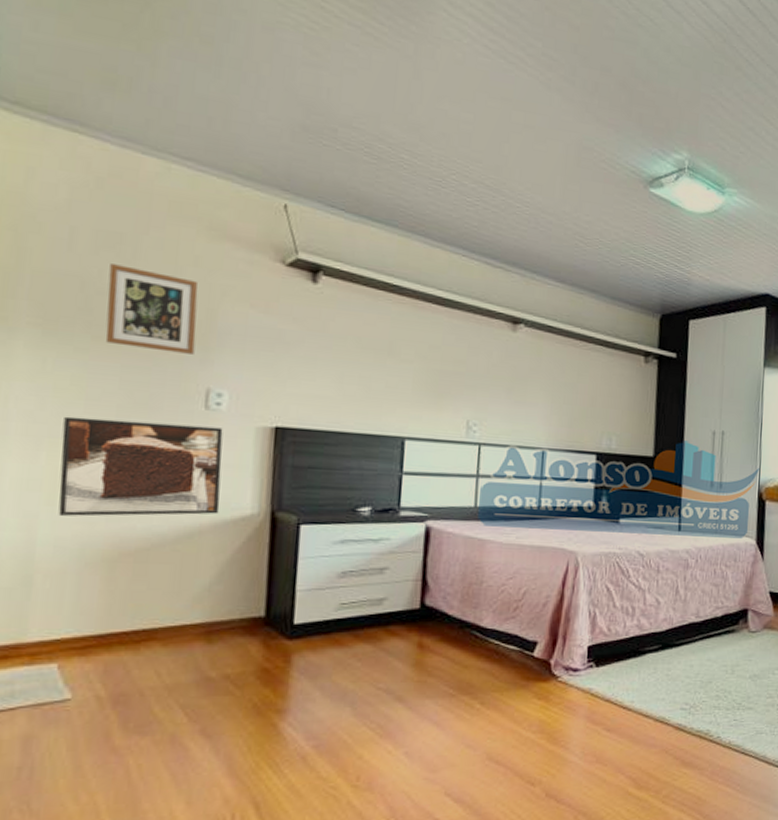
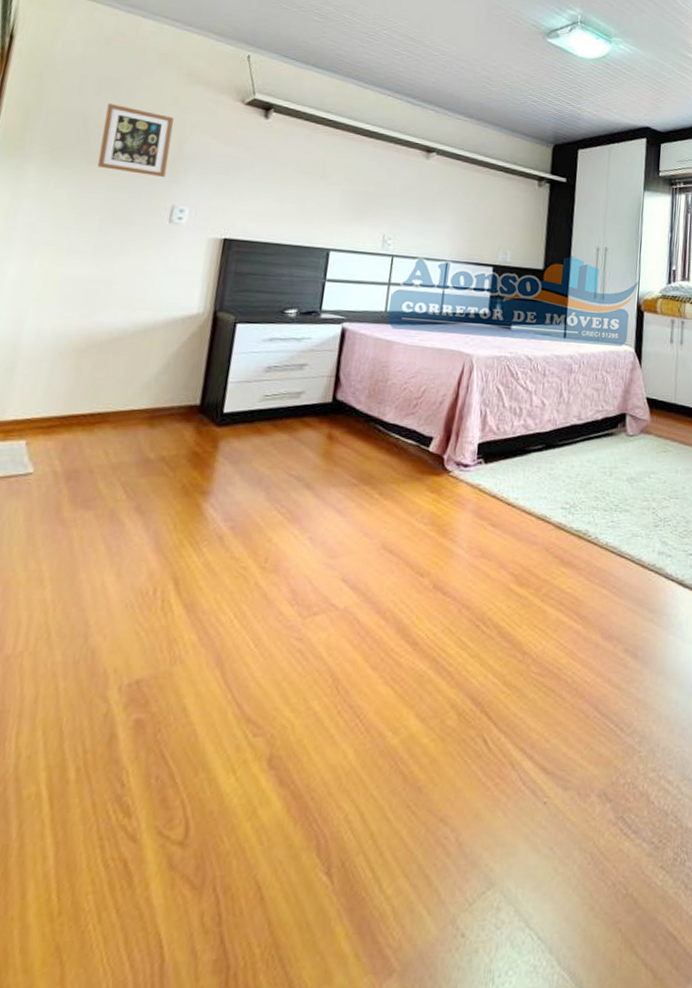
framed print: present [58,416,223,517] -> none [43,227,182,313]

